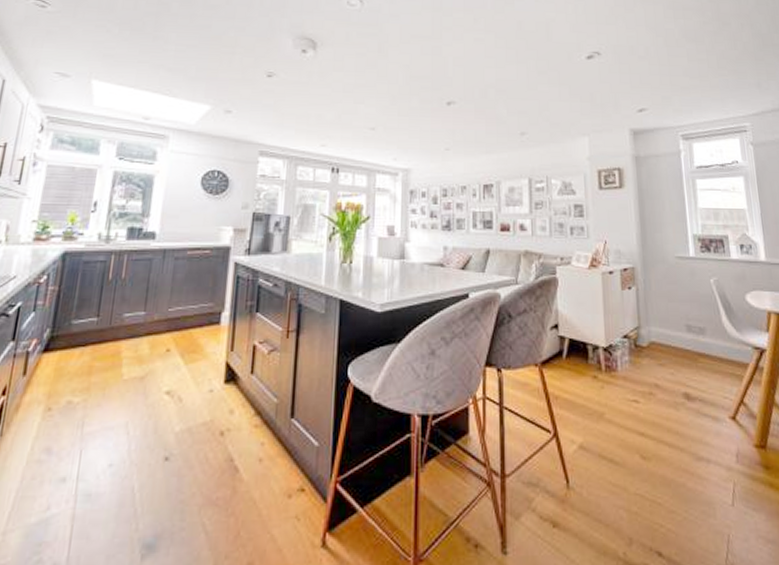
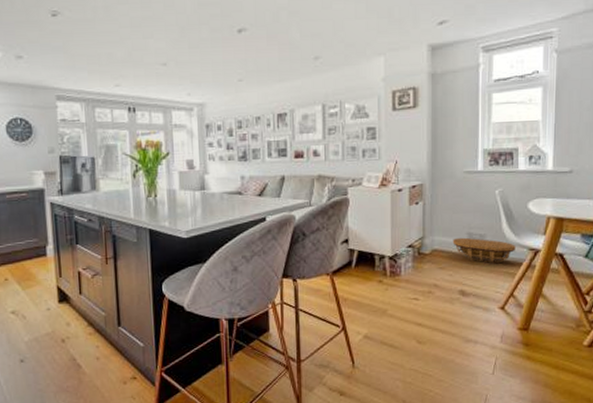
basket: none [670,330,739,362] -> present [452,237,516,263]

